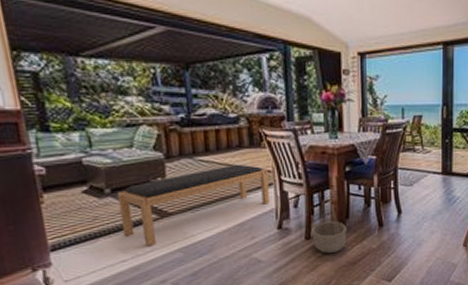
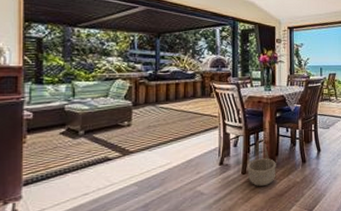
bench: present [116,164,270,246] -> none [89,110,214,181]

